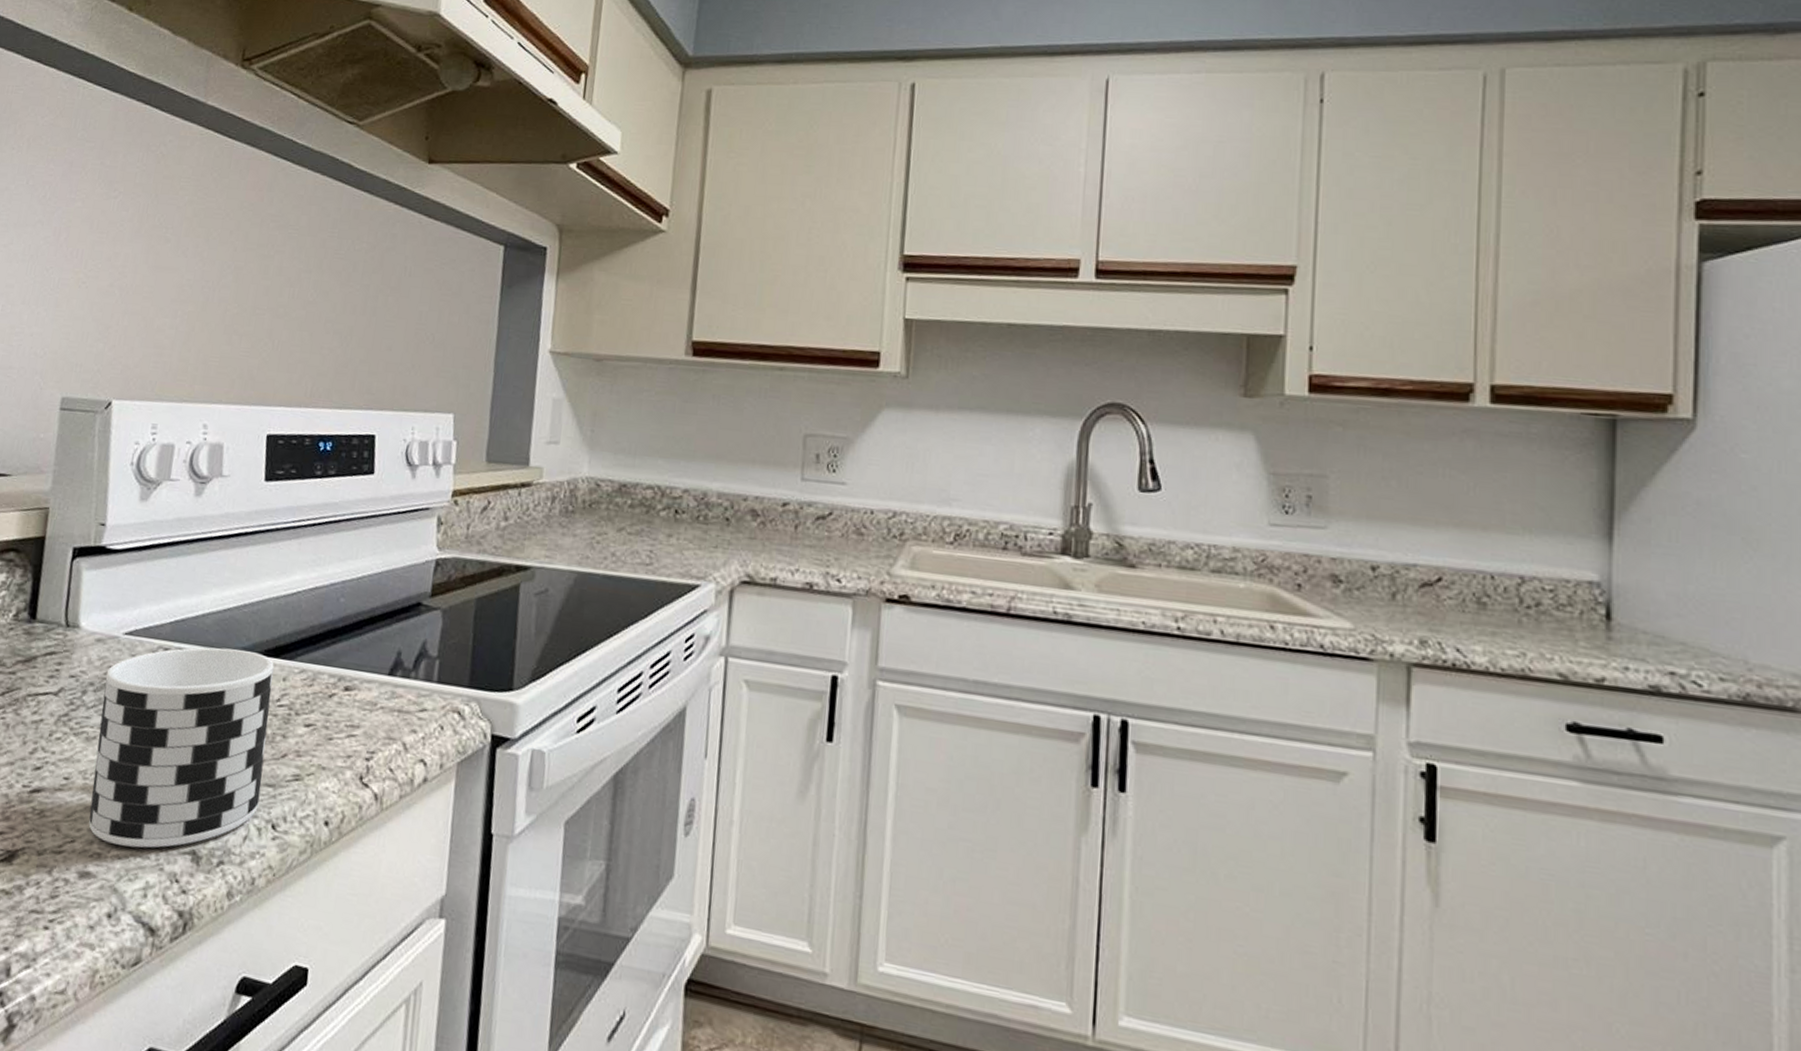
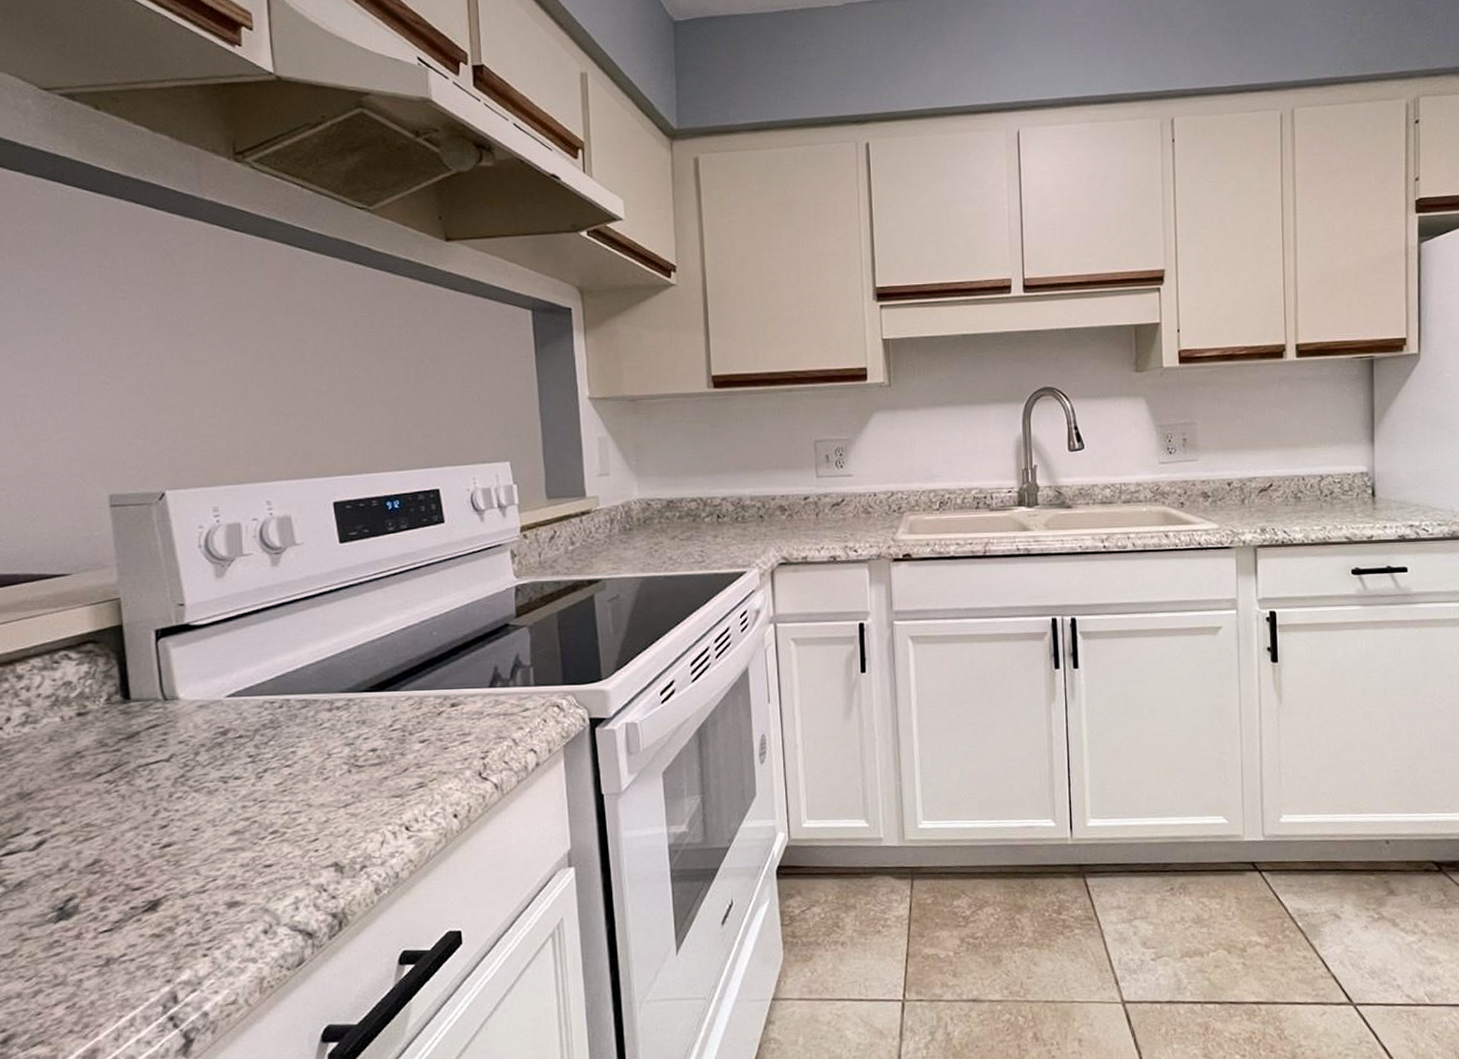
cup: present [88,647,274,848] -> none [215,690,390,874]

